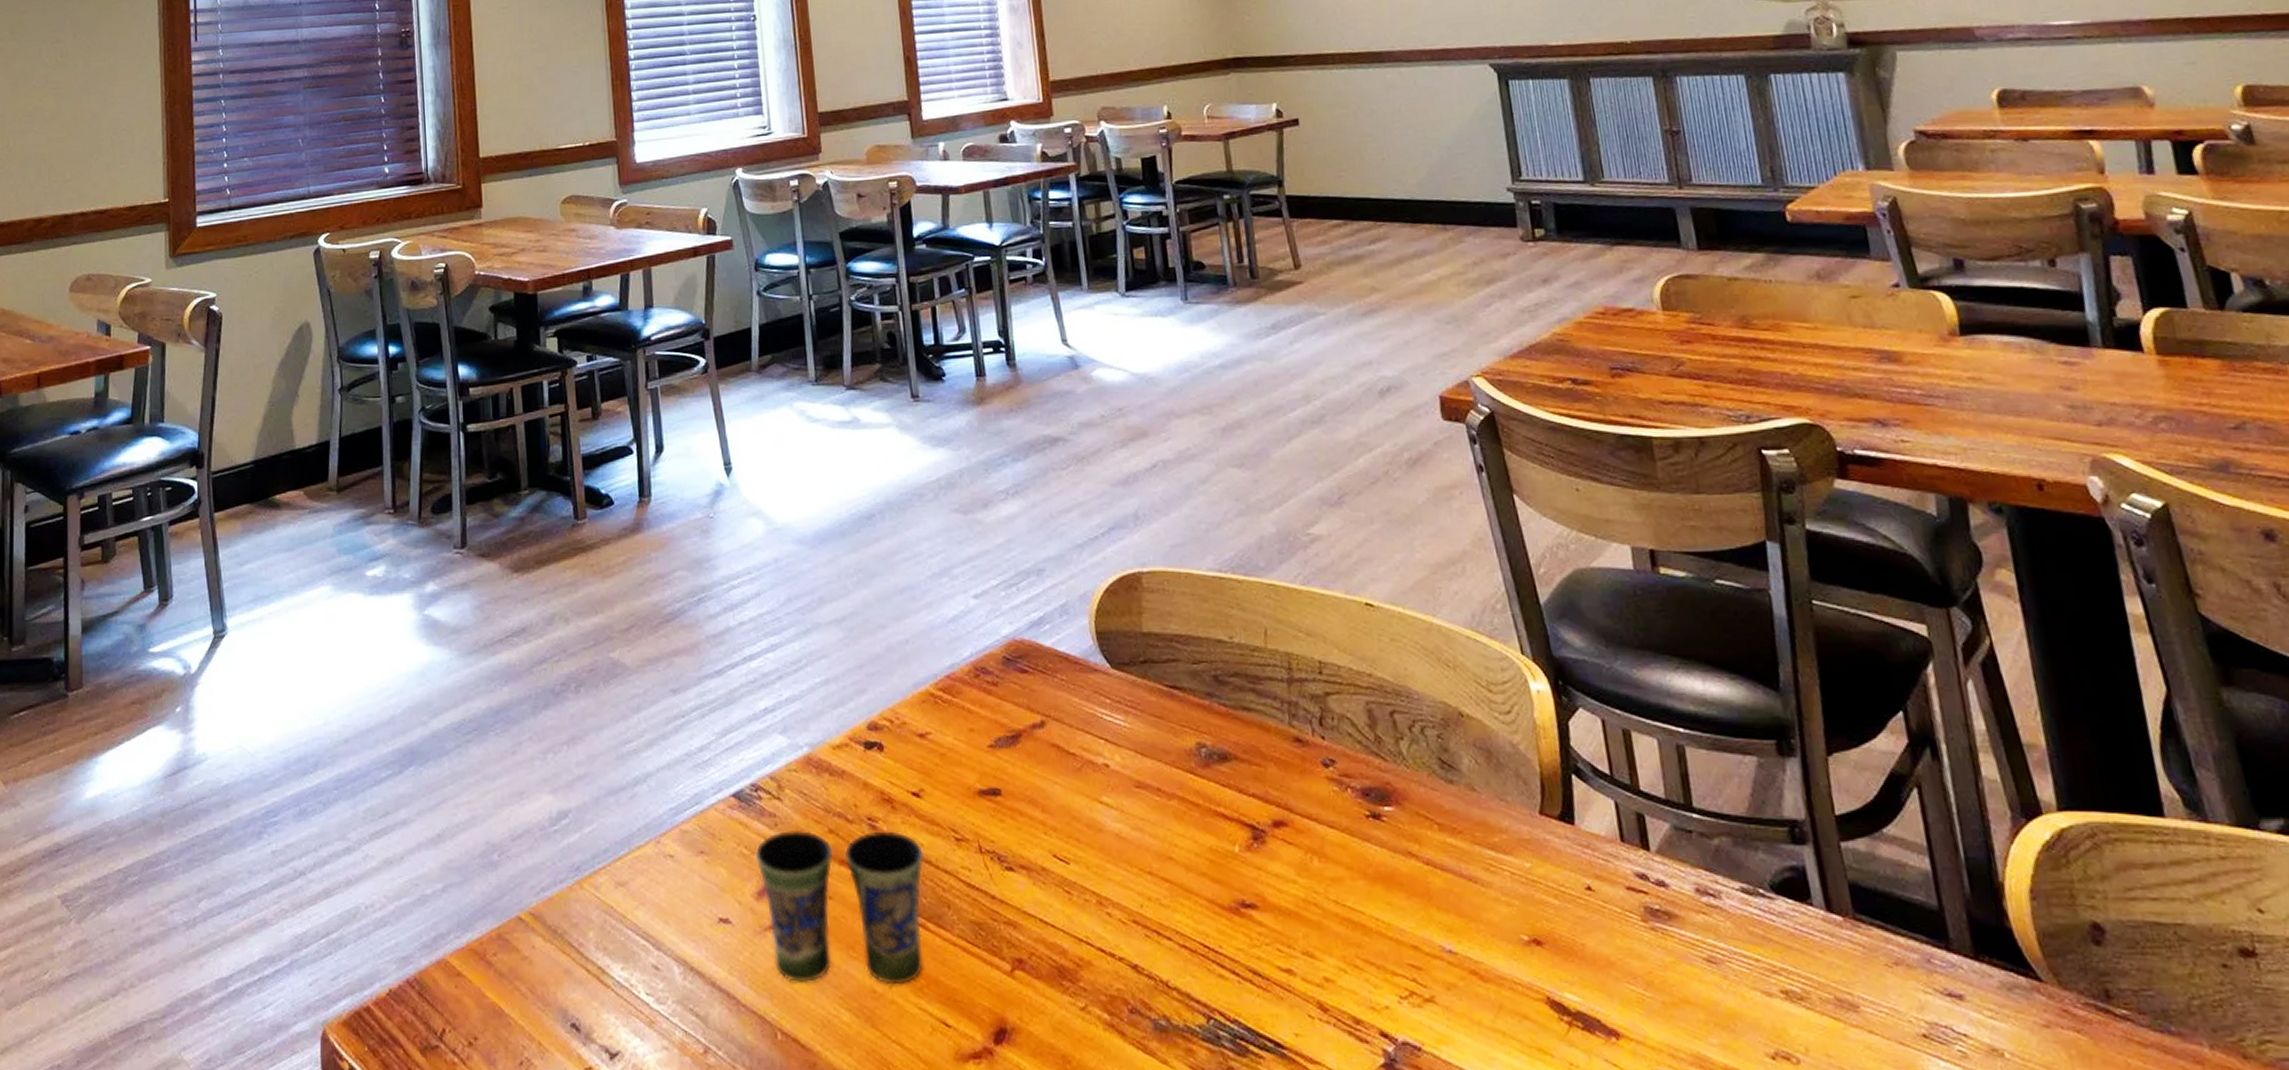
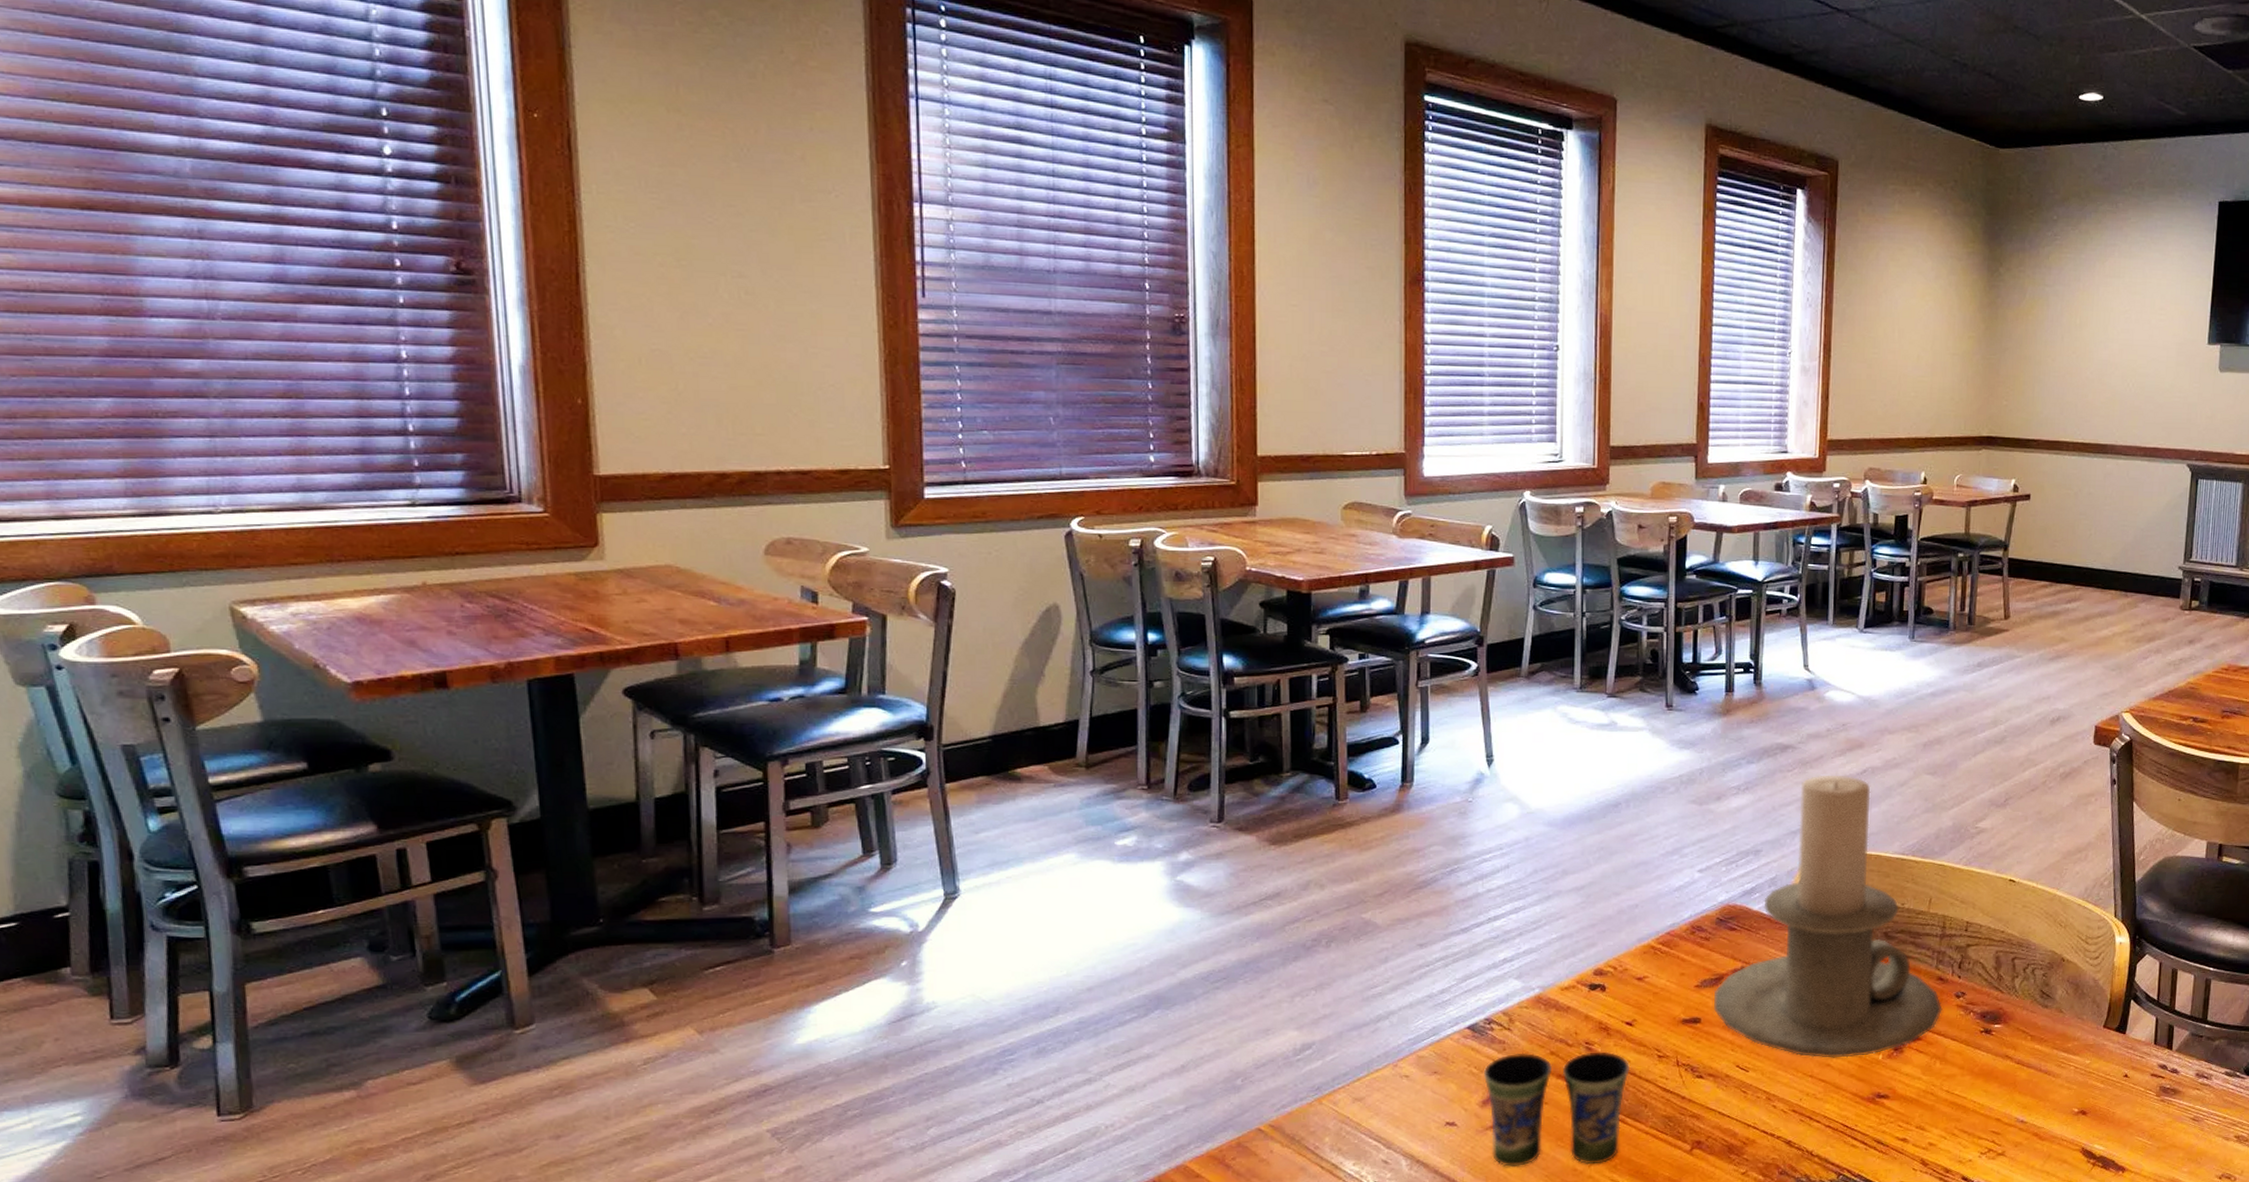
candle holder: none [1013,471,1309,848] -> present [1714,775,1942,1058]

